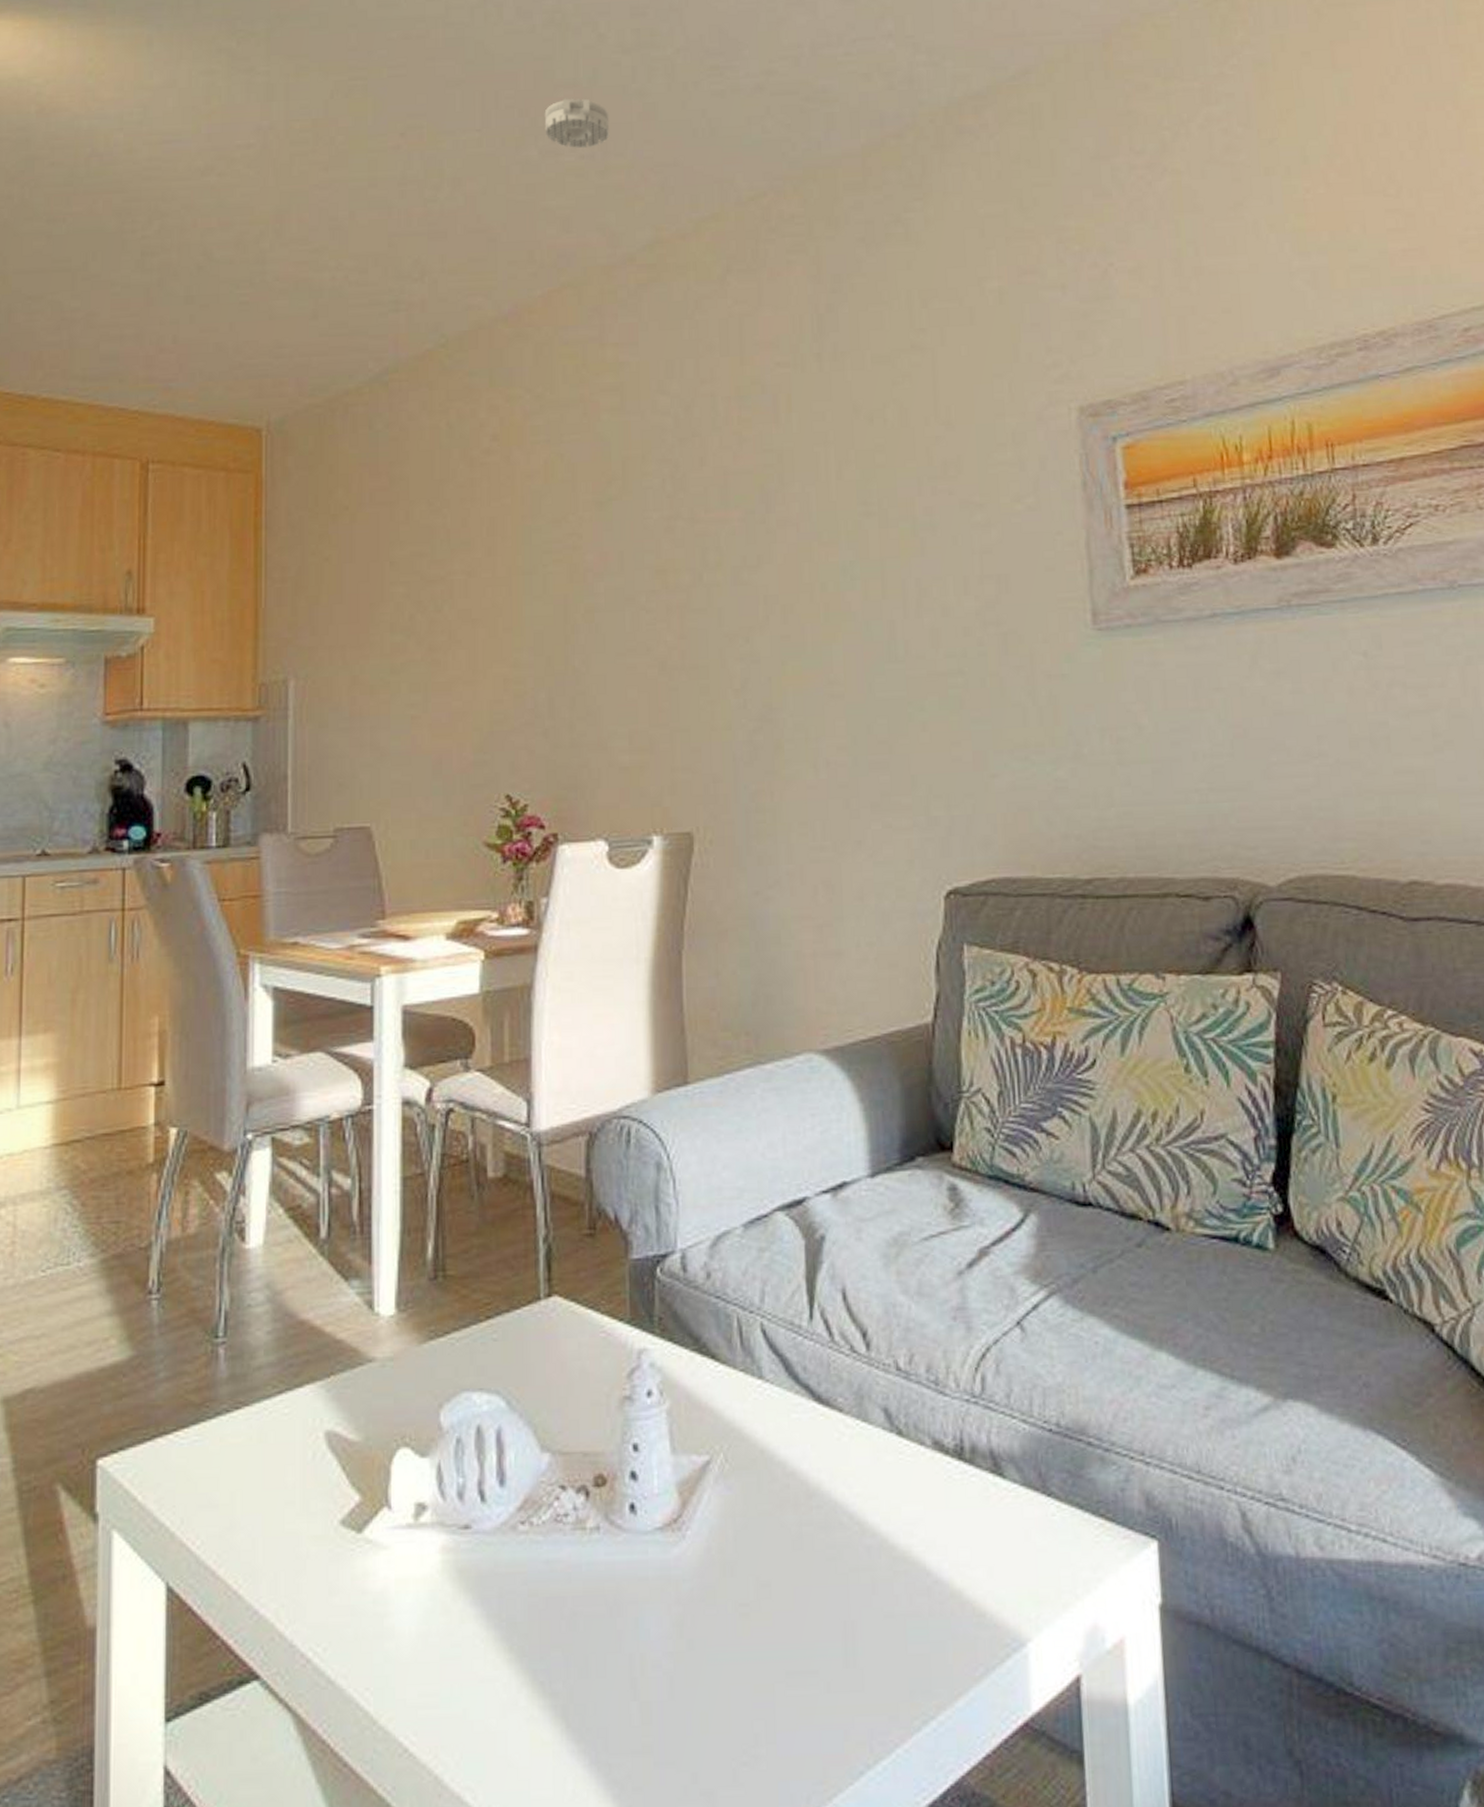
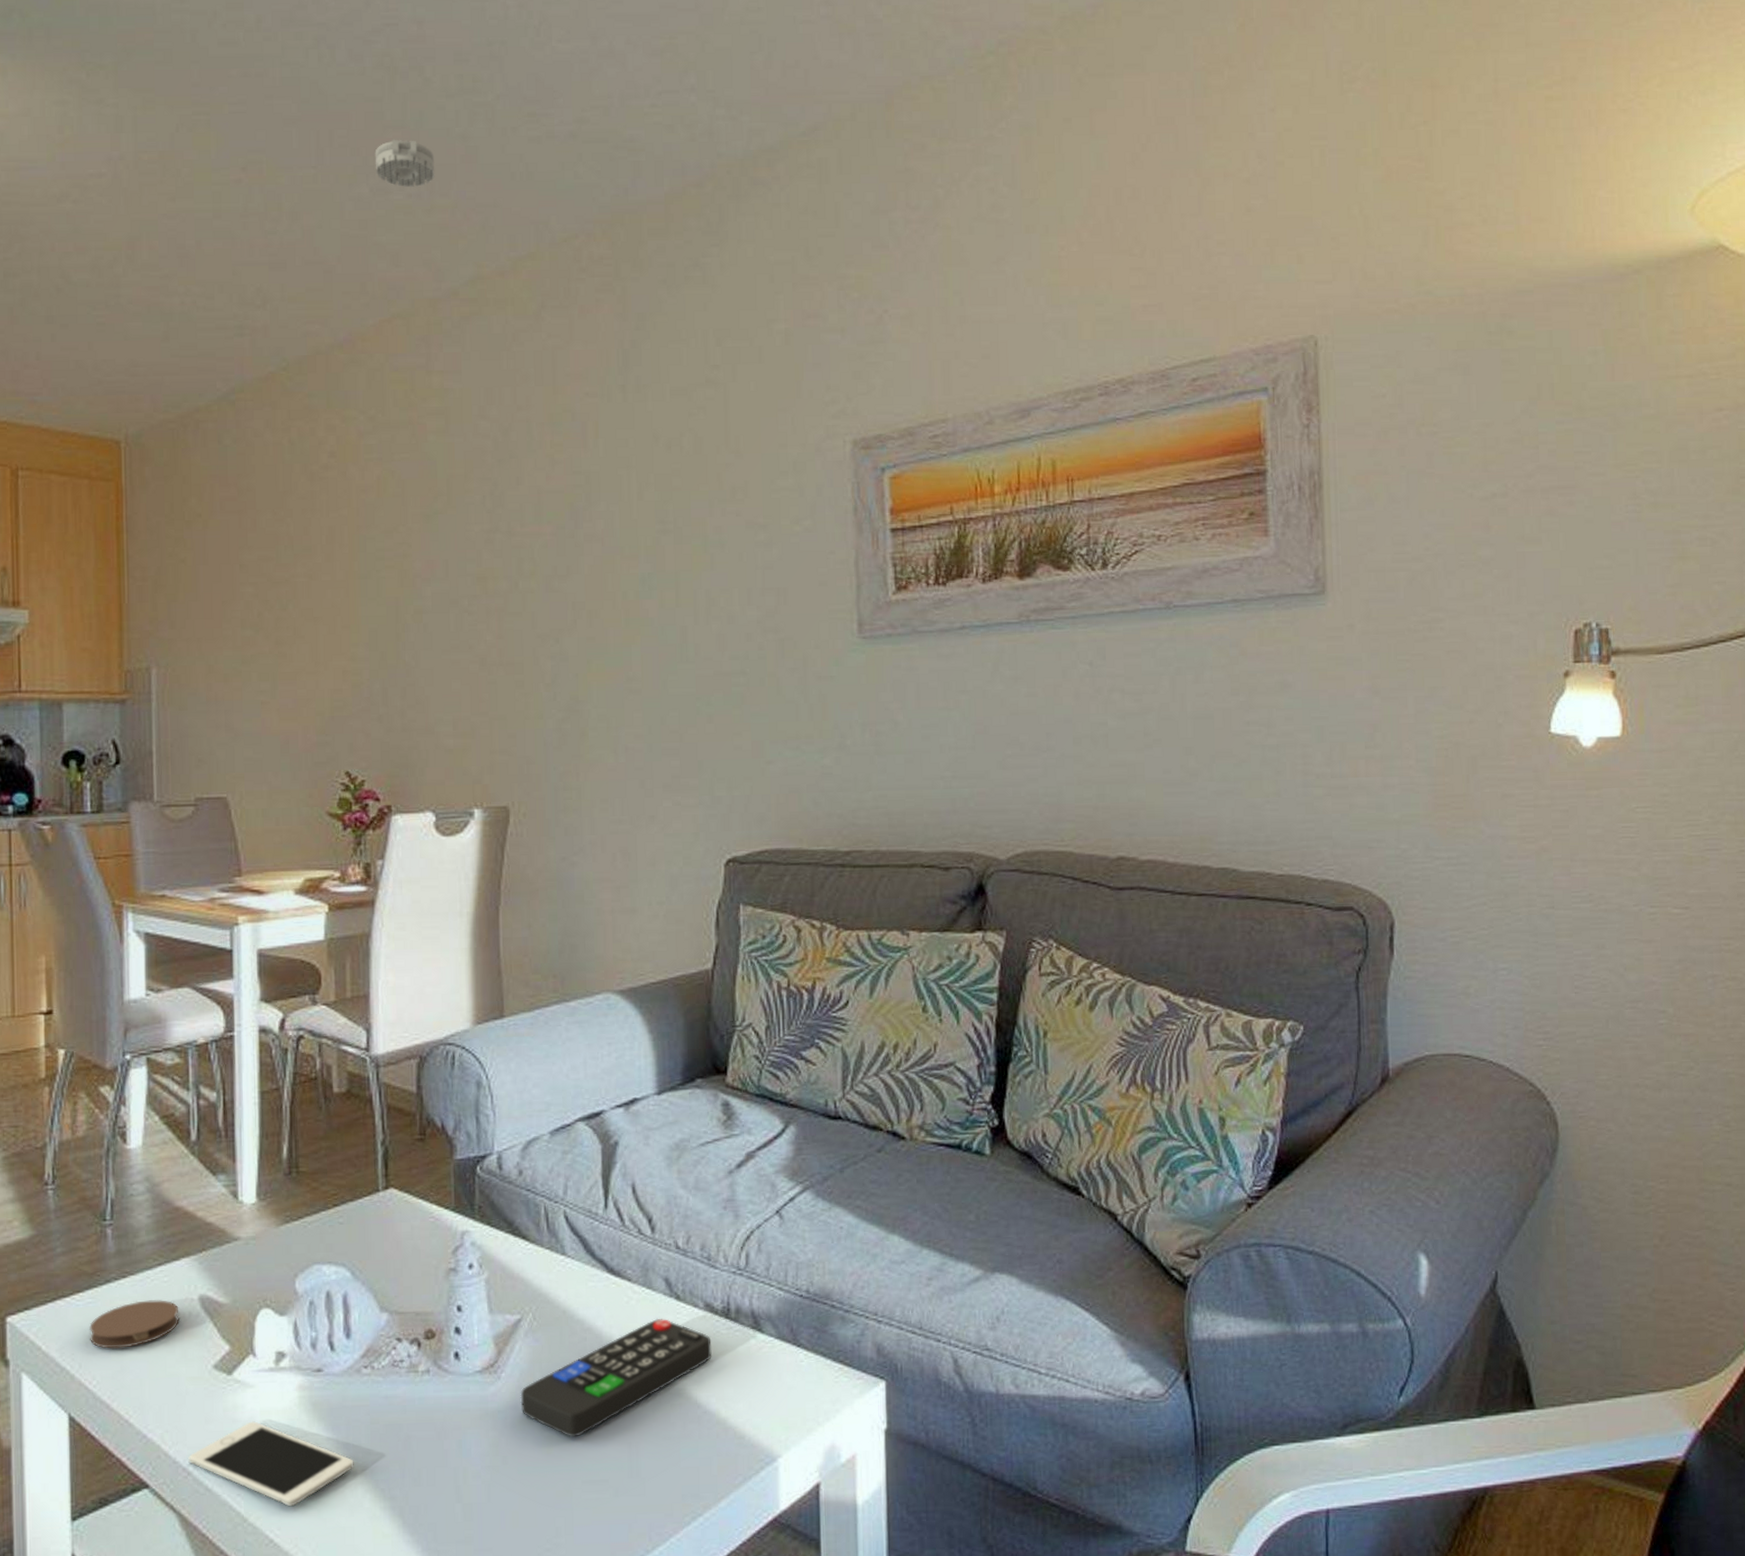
coaster: none [195,1437,301,1499] -> present [90,1300,179,1349]
cell phone: none [308,1593,507,1705] -> present [188,1421,354,1507]
remote control: none [709,1459,943,1614] -> present [520,1318,712,1437]

